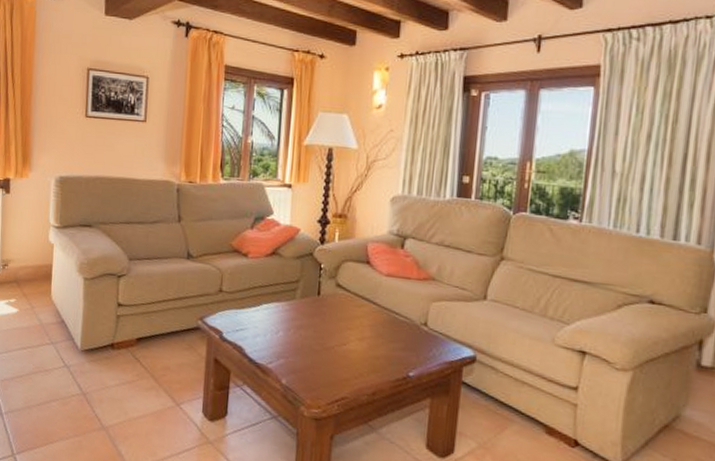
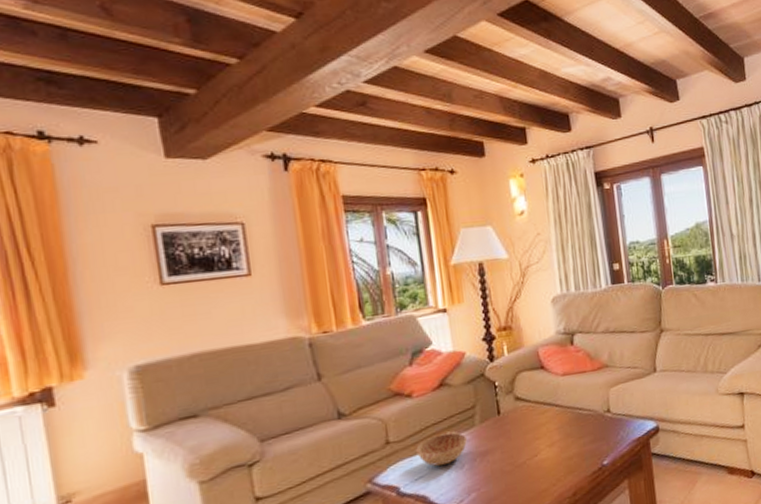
decorative bowl: none [242,296,286,326] -> present [416,431,467,466]

